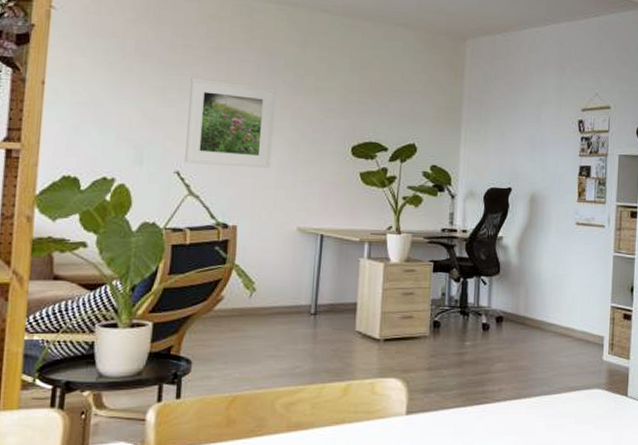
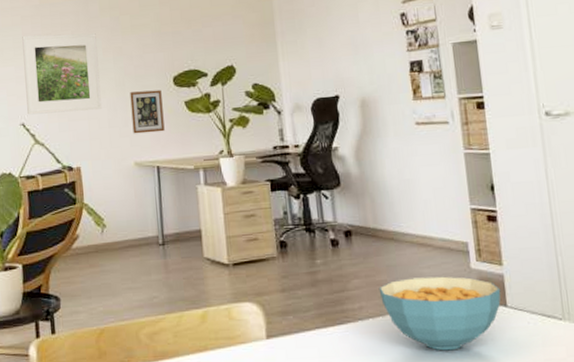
picture frame: none [300,155,338,200] -> present [130,89,165,134]
cereal bowl: none [519,365,625,434] -> present [378,276,501,351]

